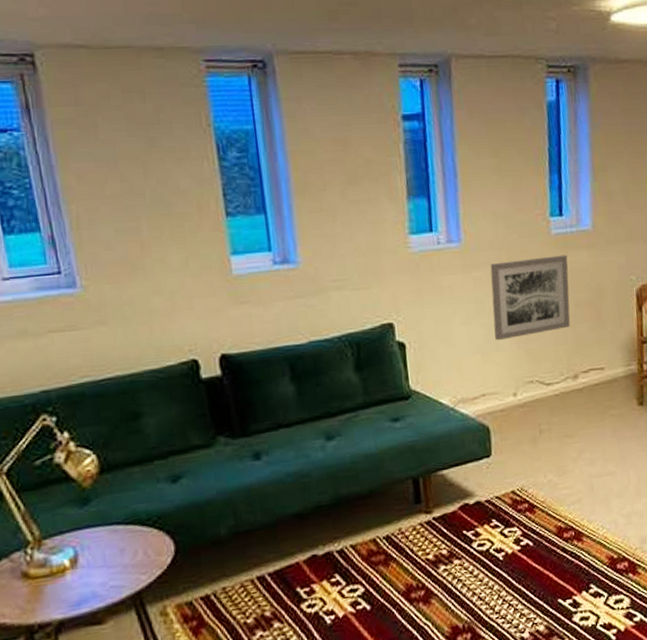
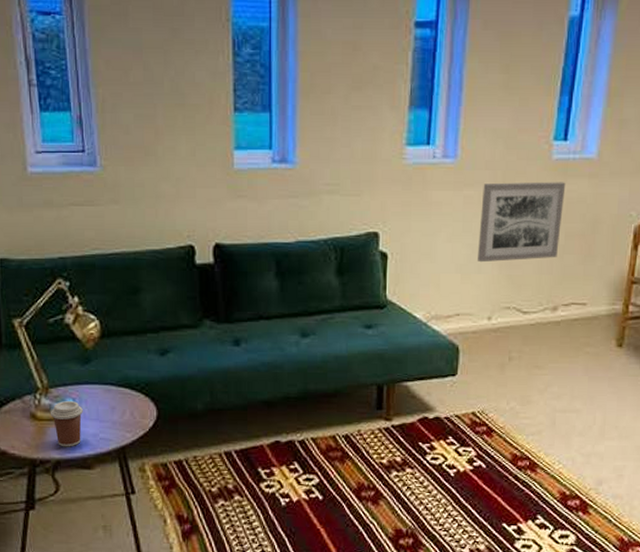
coffee cup: none [47,549,87,605] -> present [51,401,83,447]

